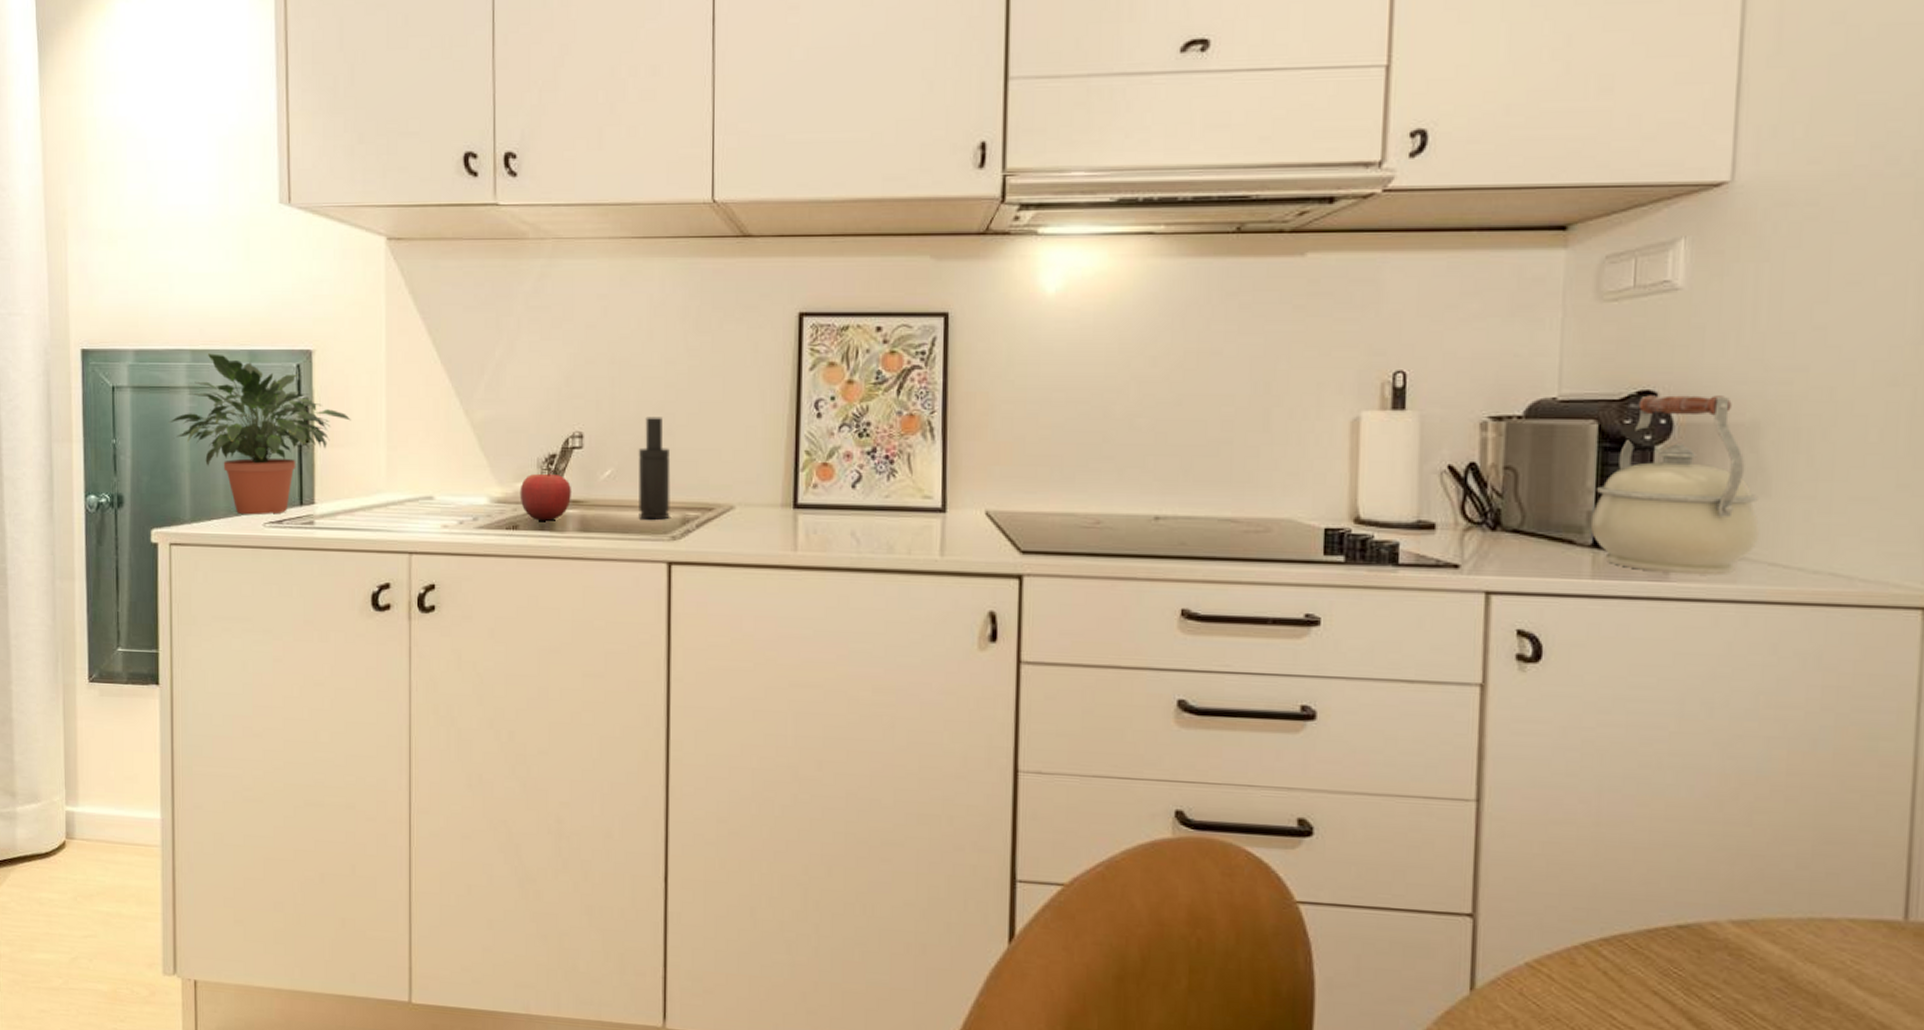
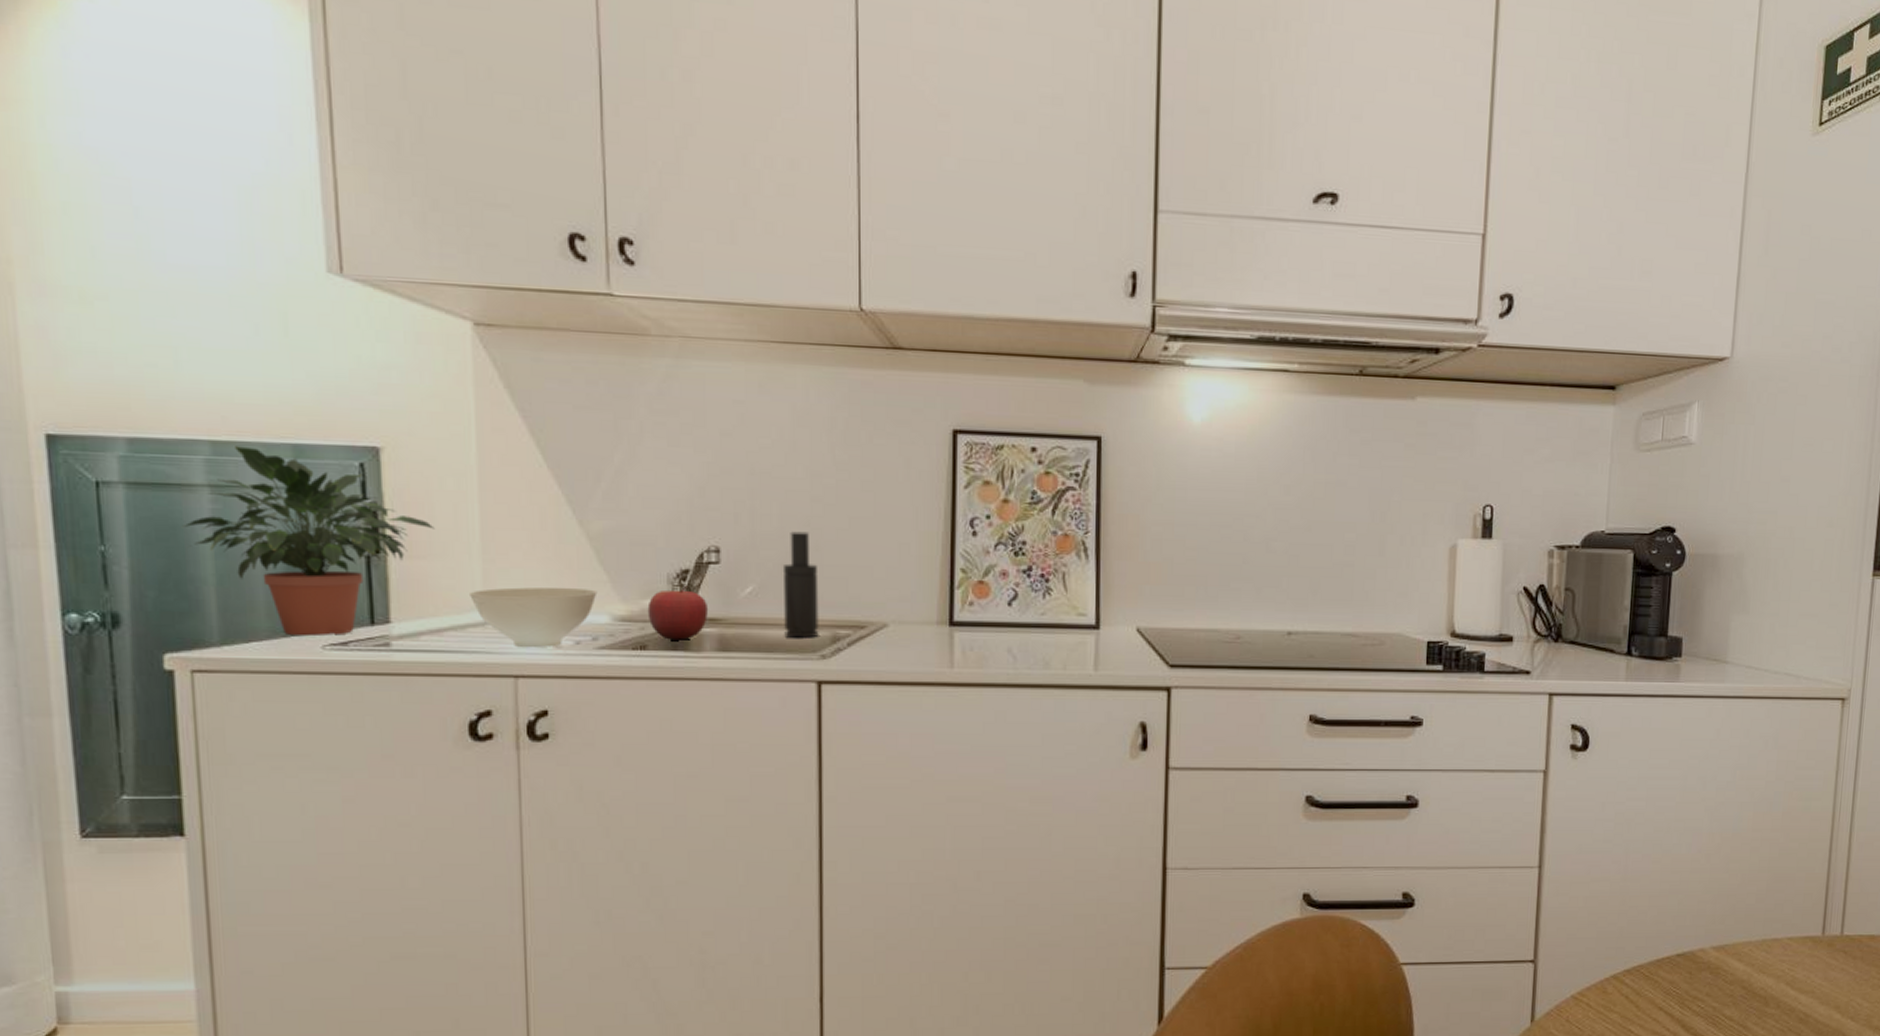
bowl: none [376,471,478,527] -> present [470,587,598,649]
kettle: present [1590,395,1760,576] -> none [1625,530,1742,677]

